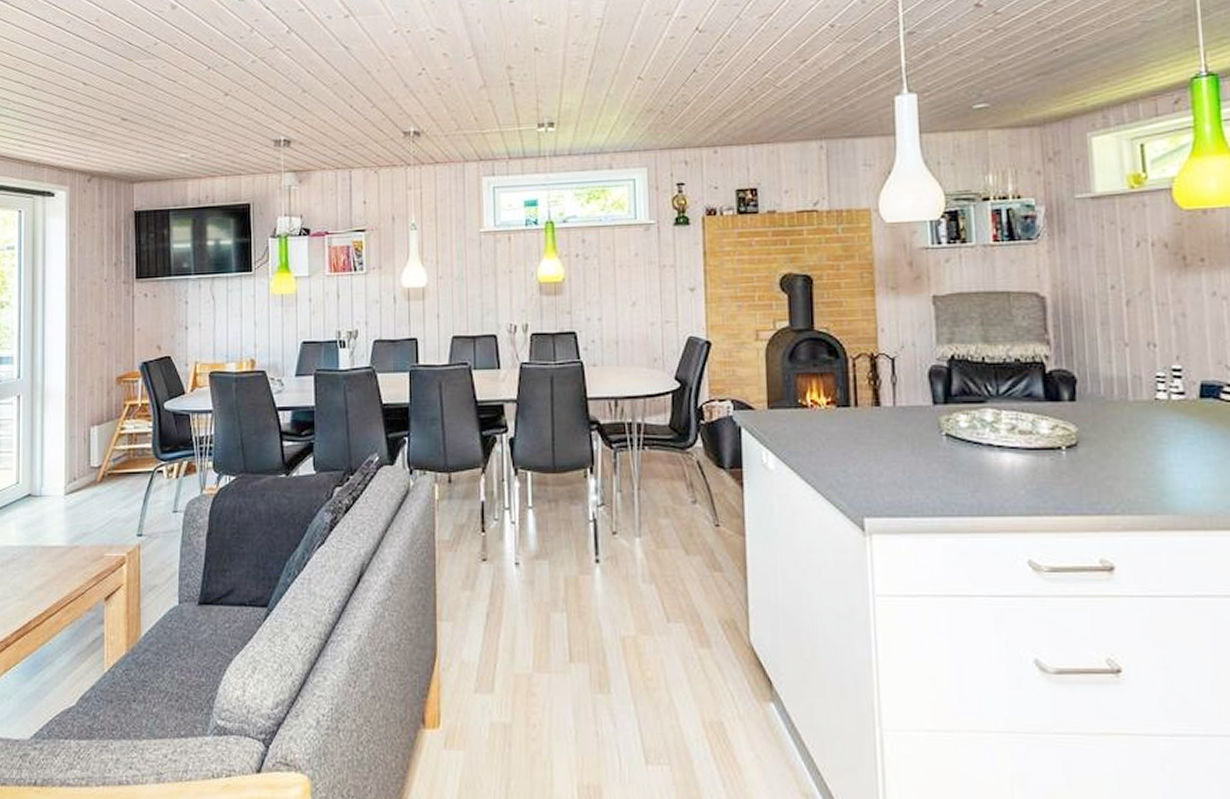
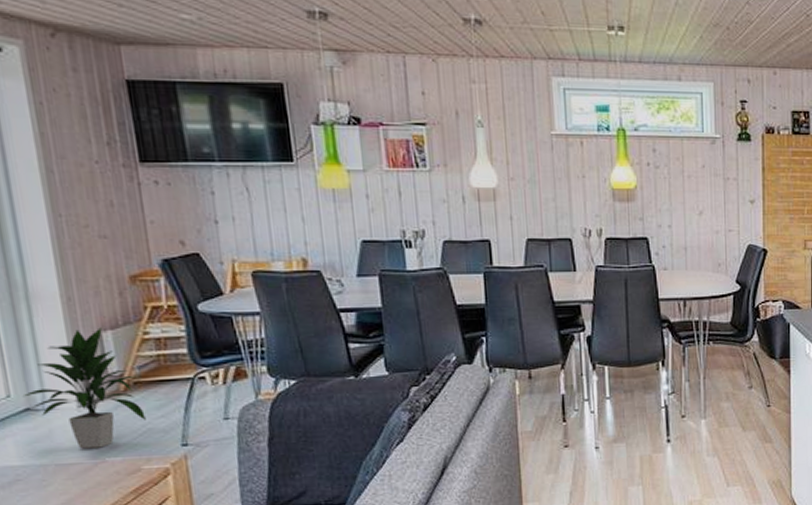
indoor plant: none [27,423,113,534] -> present [22,327,146,449]

